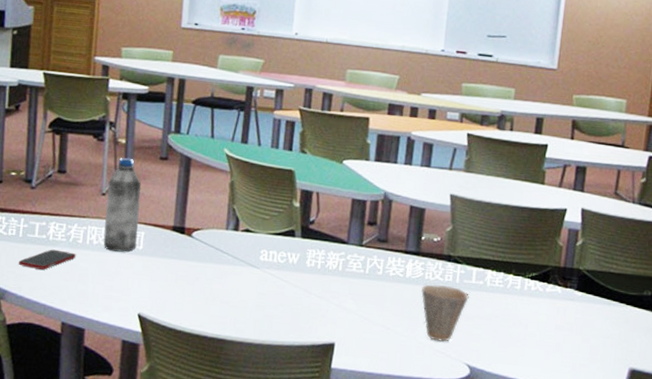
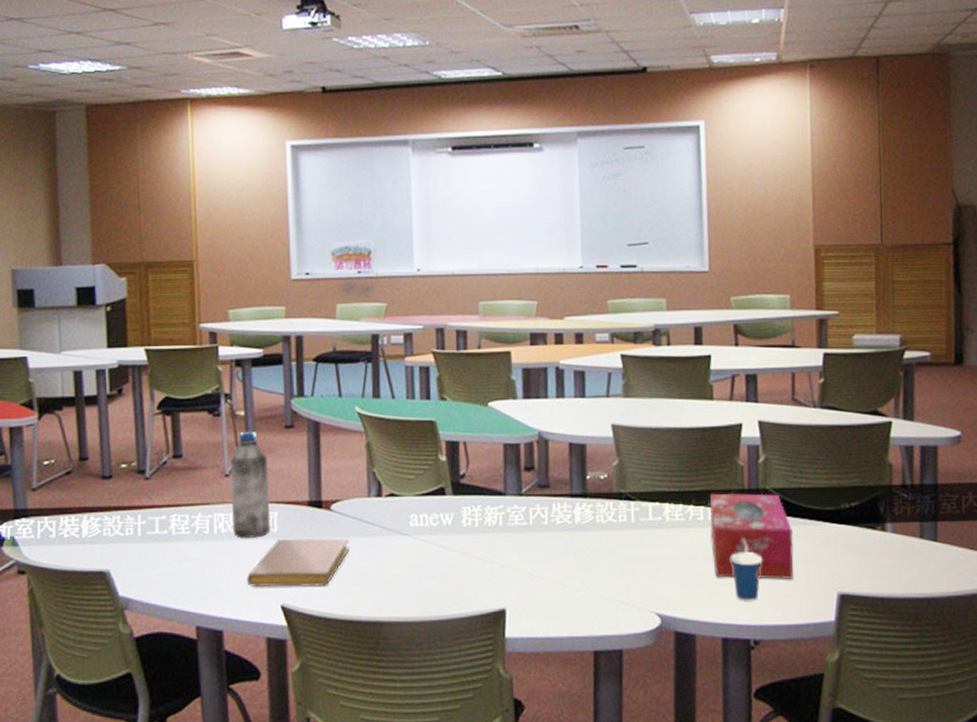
cell phone: present [18,249,76,270] -> none [140,545,204,570]
notebook: none [111,256,205,302] -> present [247,537,349,588]
cup: present [421,284,469,342] -> none [594,528,648,591]
tissue box: none [523,266,598,351] -> present [710,493,794,579]
cup: none [539,310,568,365] -> present [731,539,763,601]

